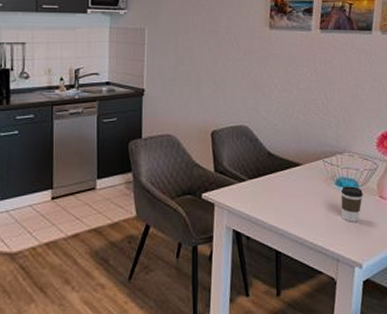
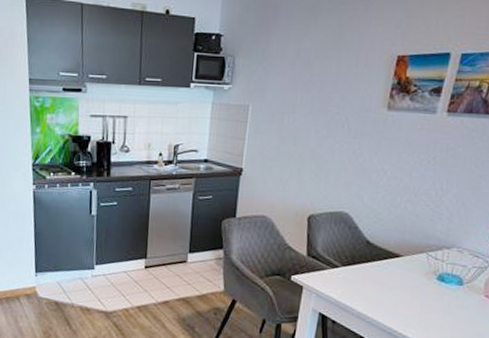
coffee cup: present [340,186,363,222] -> none [438,282,467,319]

